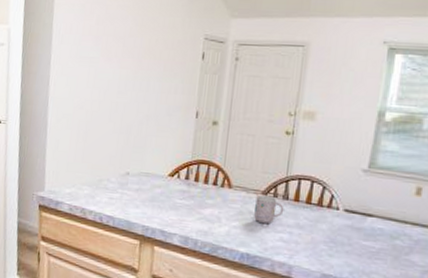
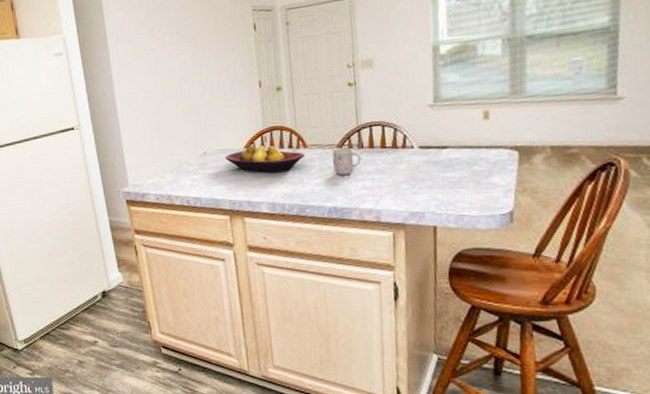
fruit bowl: none [146,174,228,209] -> present [224,145,305,173]

